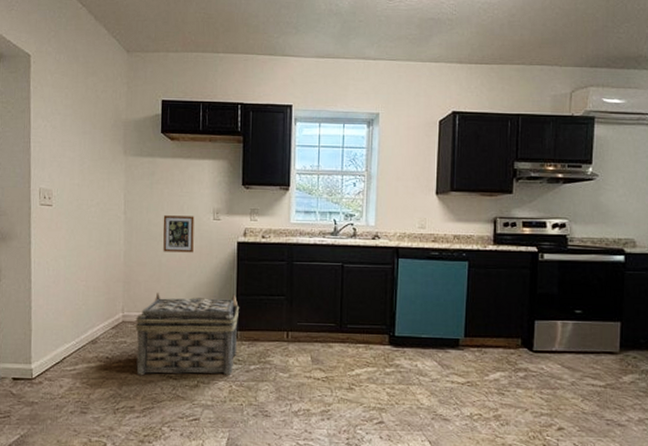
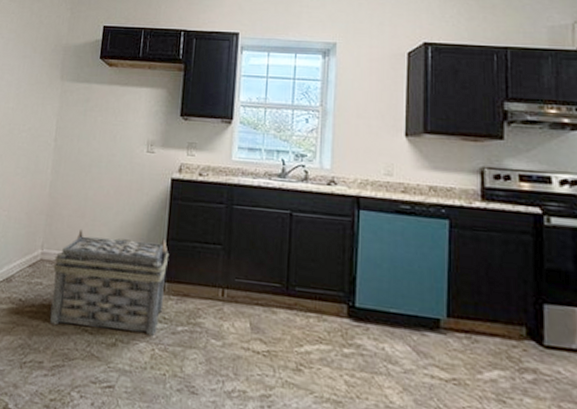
picture frame: present [163,215,195,253] -> none [91,145,127,188]

